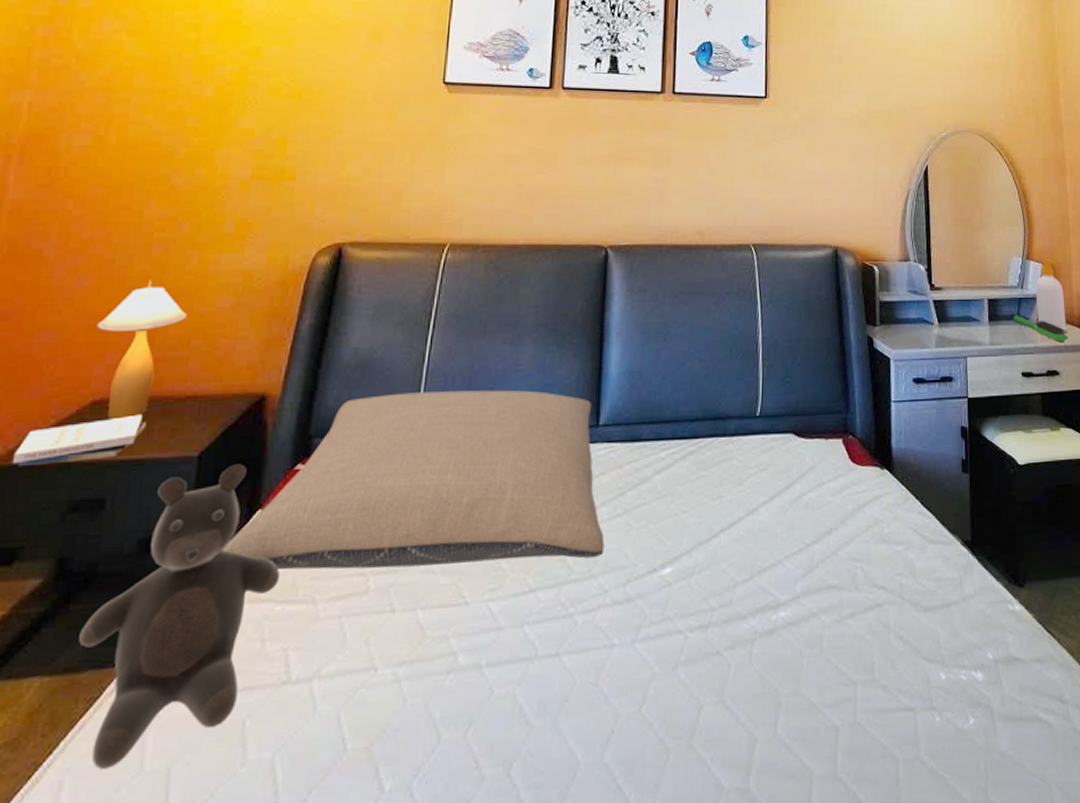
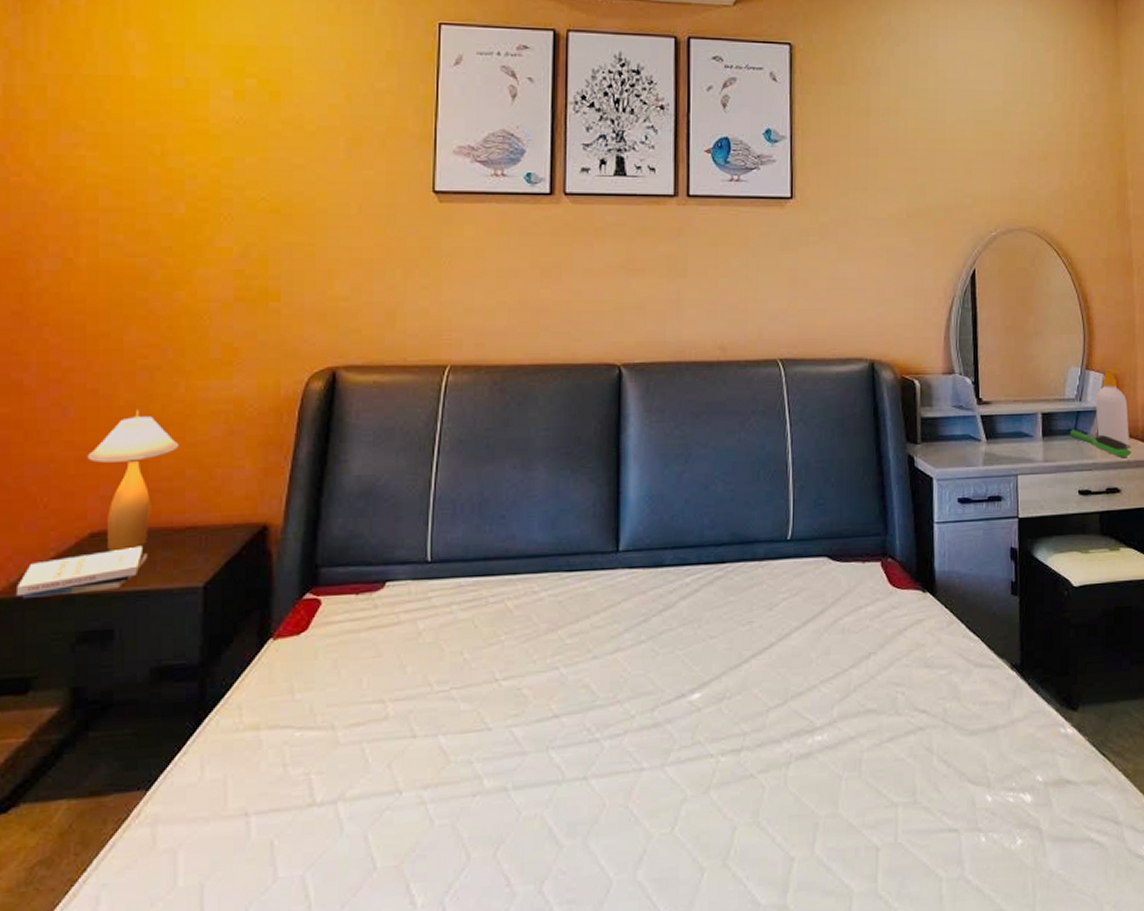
teddy bear: present [79,464,281,770] -> none [101,594,297,885]
pillow: present [221,390,605,570] -> none [235,516,629,698]

